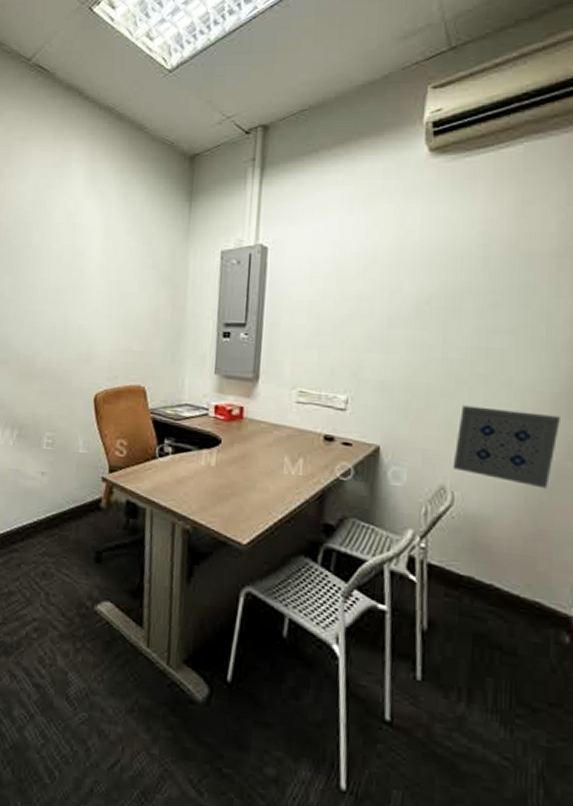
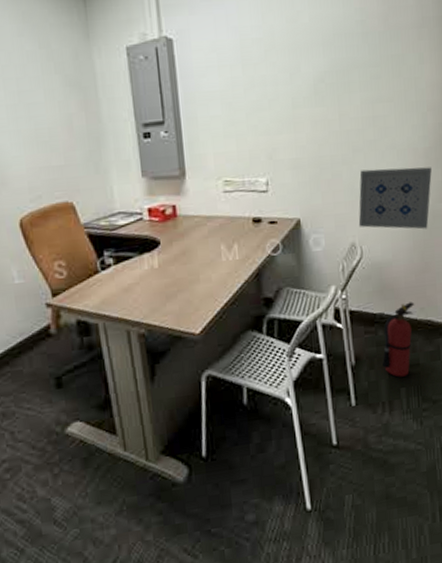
fire extinguisher: none [464,572,519,664] -> present [382,302,415,377]

